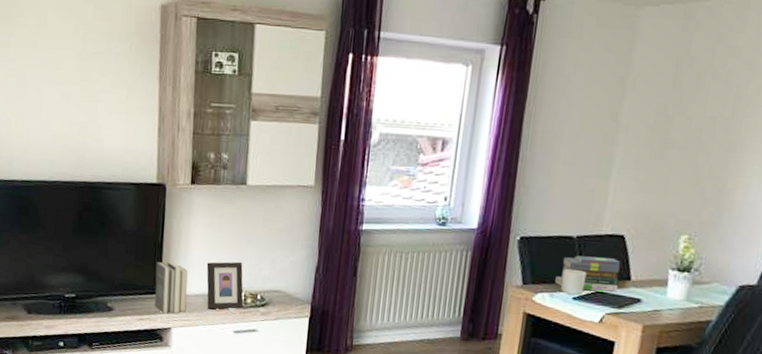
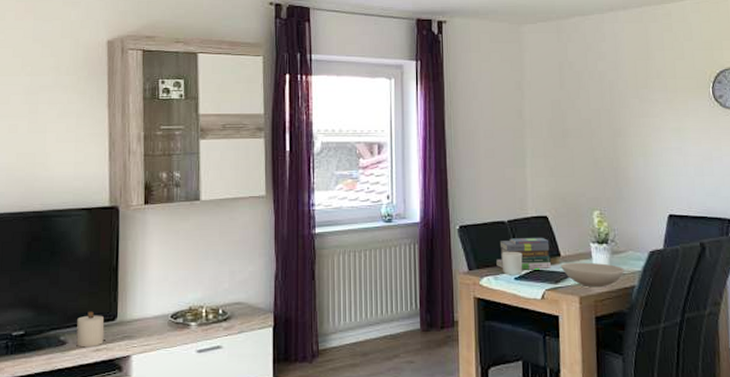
candle: none [122,283,148,316] -> present [76,311,105,348]
books: present [155,261,188,314] -> none [111,285,146,341]
picture frame: present [206,261,244,309] -> none [165,277,205,330]
bowl: none [628,287,703,318] -> present [561,262,625,286]

